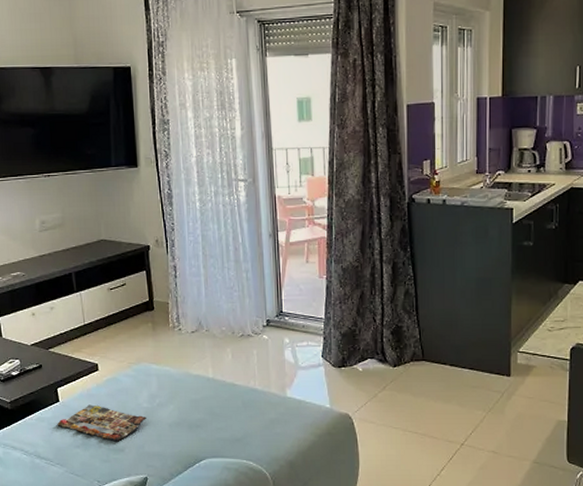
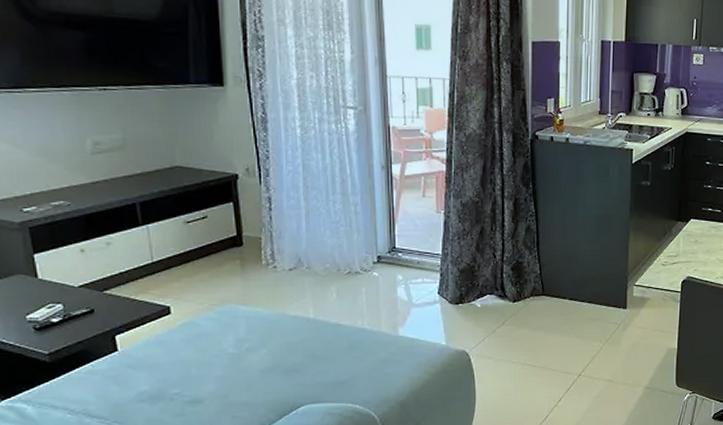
magazine: present [57,404,146,442] -> none [114,352,232,393]

